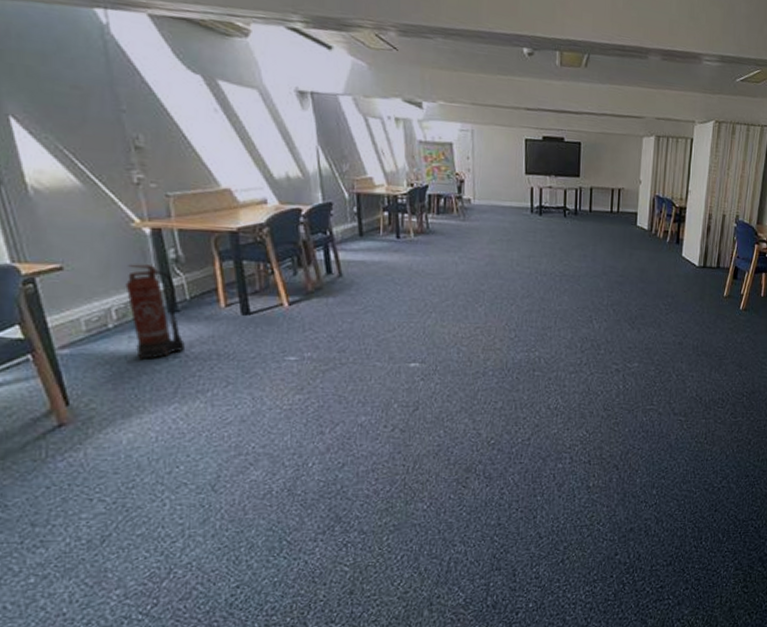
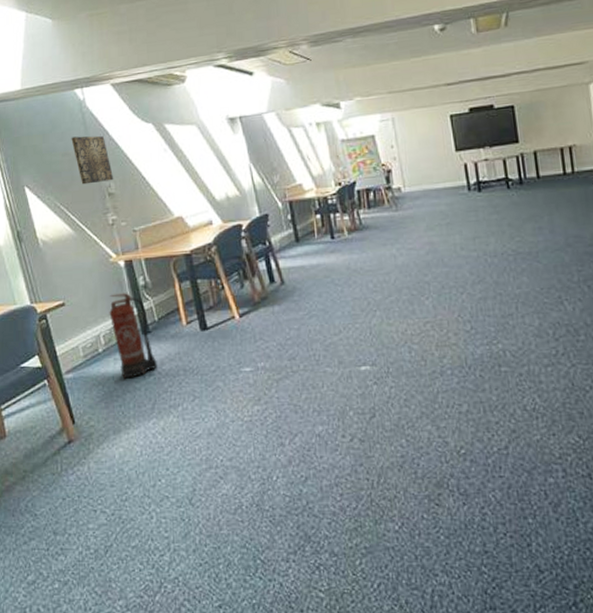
wall art: none [85,67,144,132] -> present [71,135,114,185]

